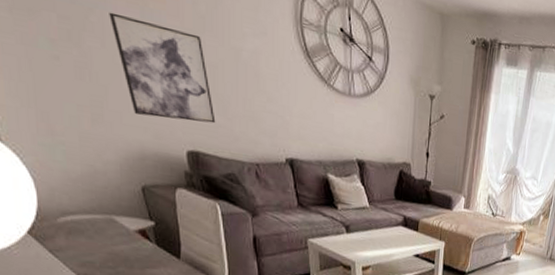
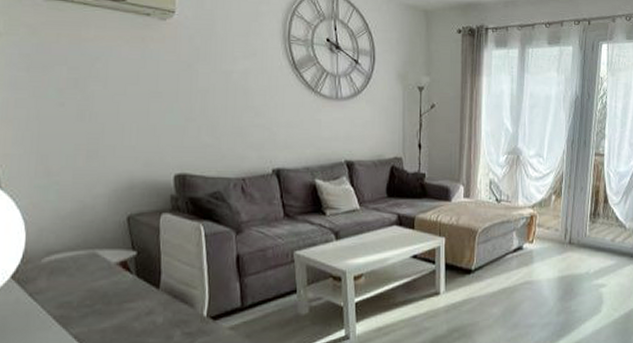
wall art: present [109,12,216,124] -> none [113,57,204,146]

